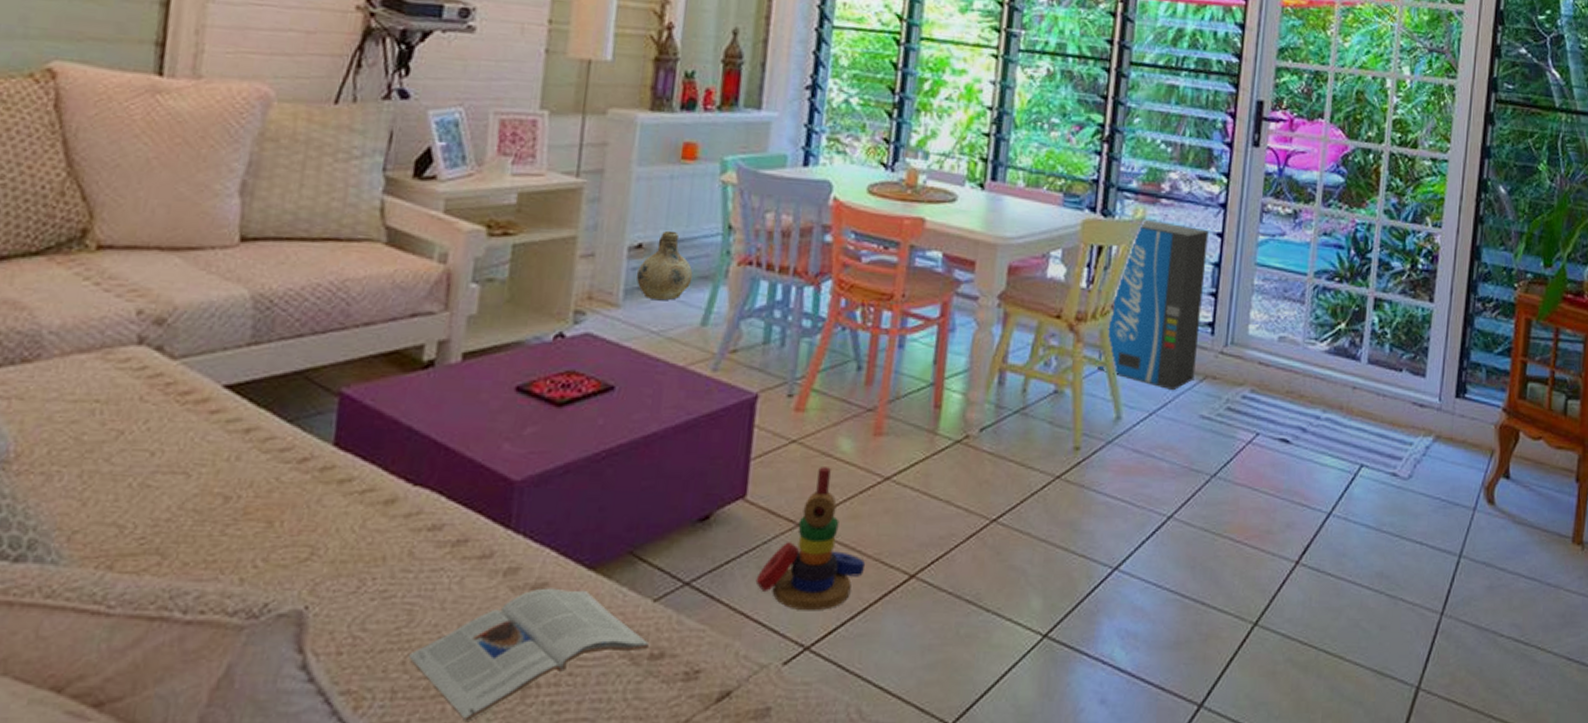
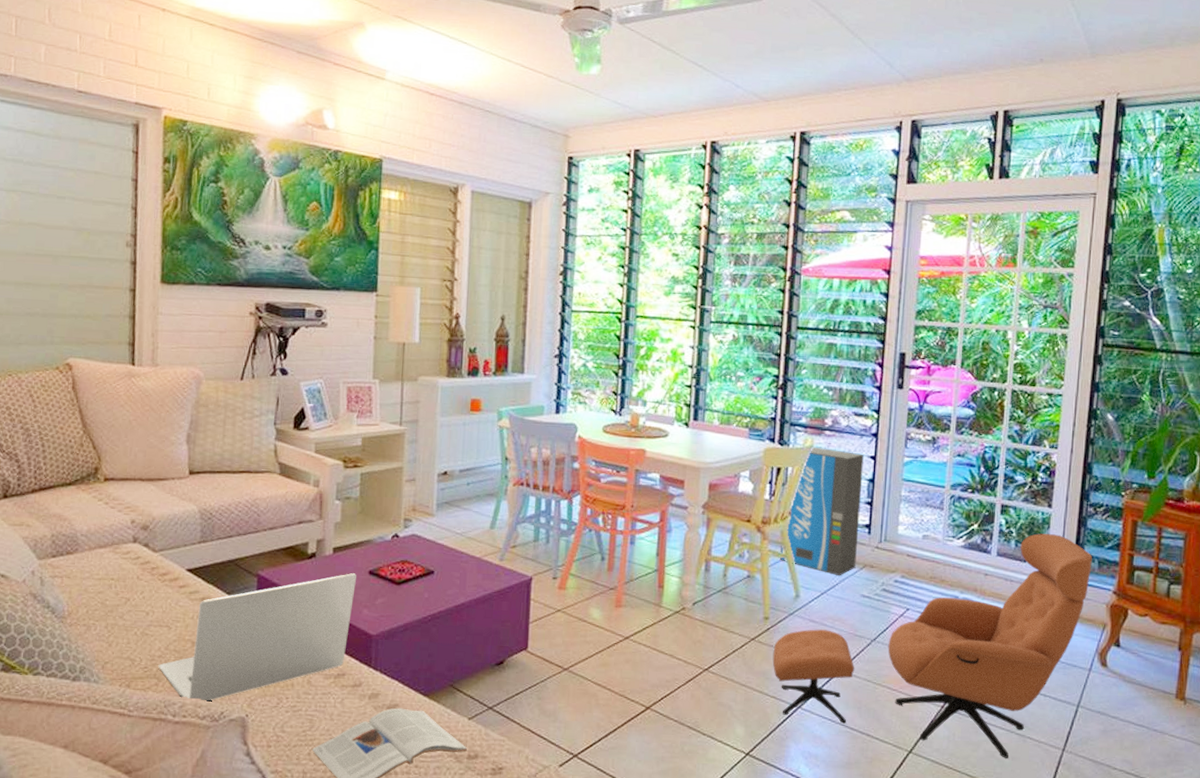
laptop: none [163,390,496,590] -> present [158,573,356,702]
ceramic jug: present [635,230,693,300] -> none [444,462,483,511]
stacking toy: present [755,467,866,611] -> none [537,629,614,730]
lounge chair: none [1083,335,1479,628] -> present [772,533,1092,758]

